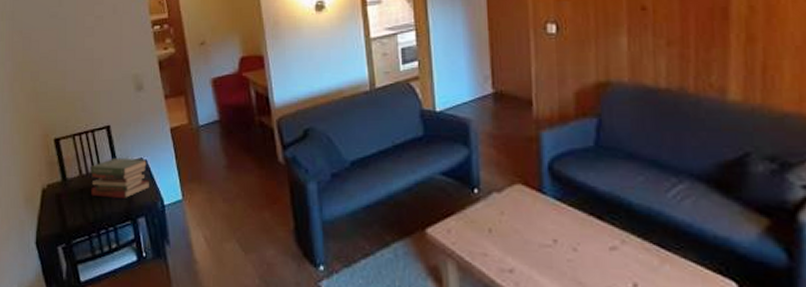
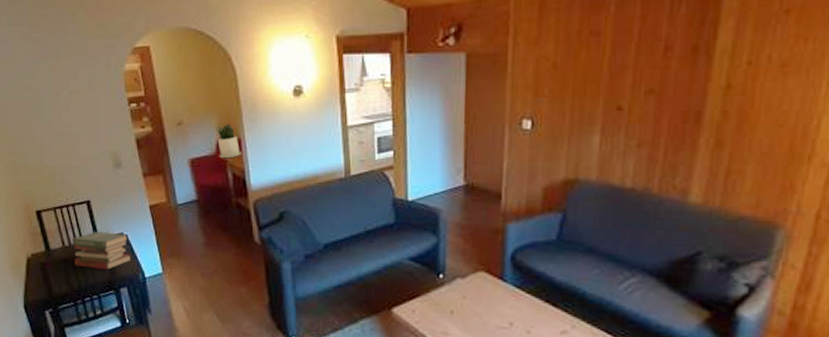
planter: none [237,41,266,77] -> present [215,123,243,159]

